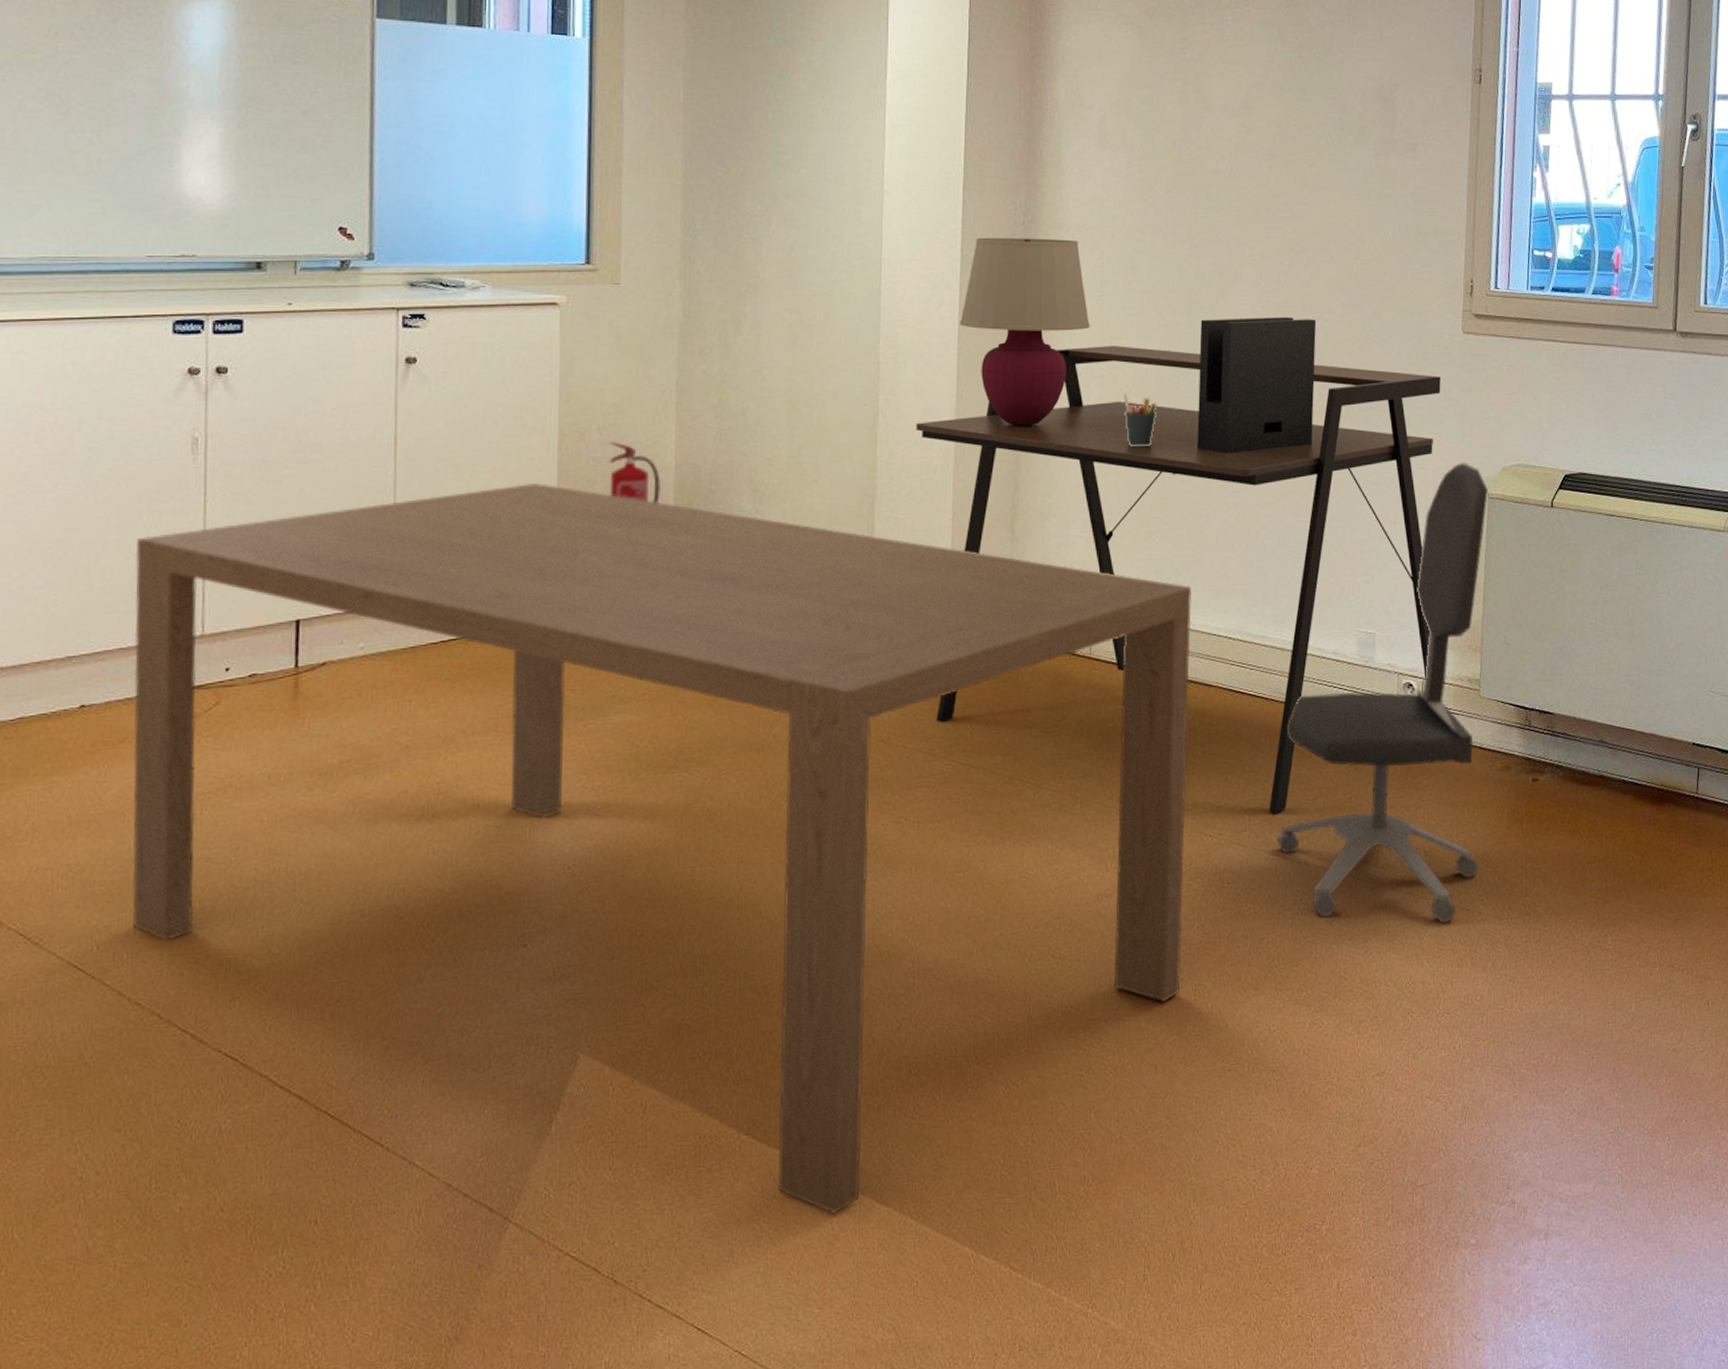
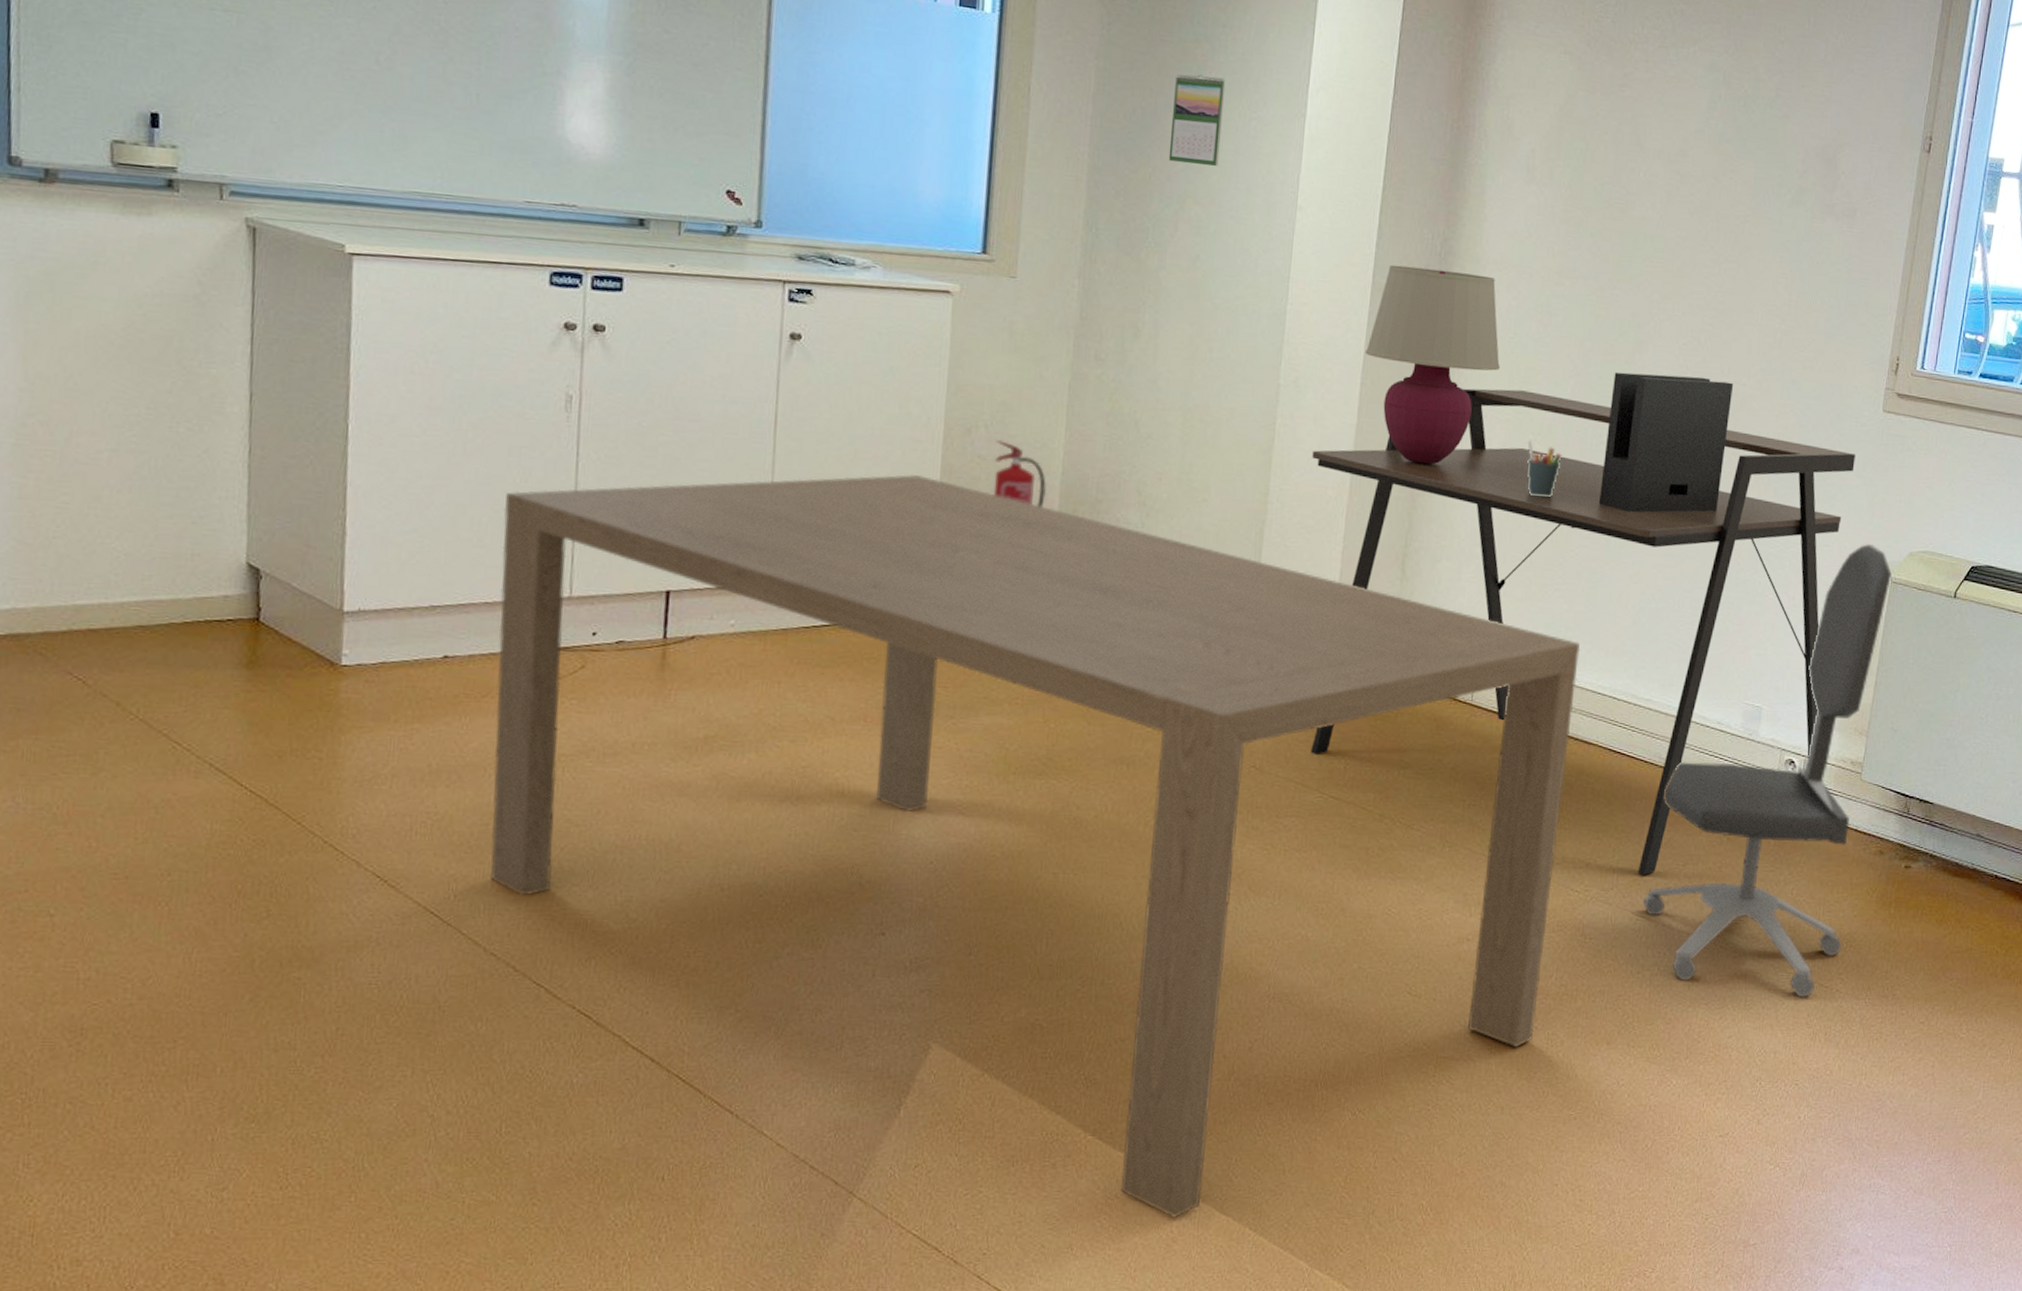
calendar: none [758,76,808,161] -> present [1168,74,1226,167]

